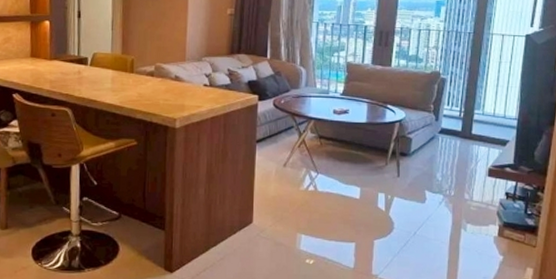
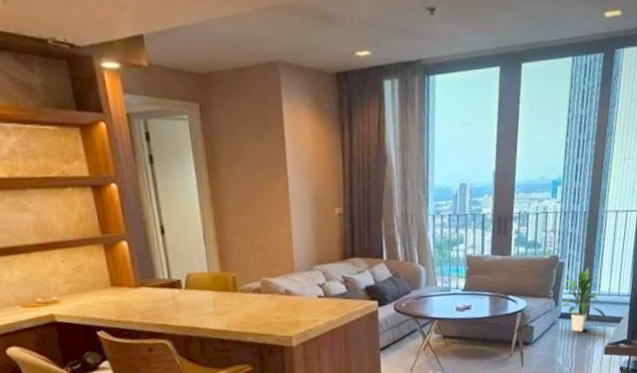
indoor plant: none [437,87,491,150] -> present [557,268,607,332]

